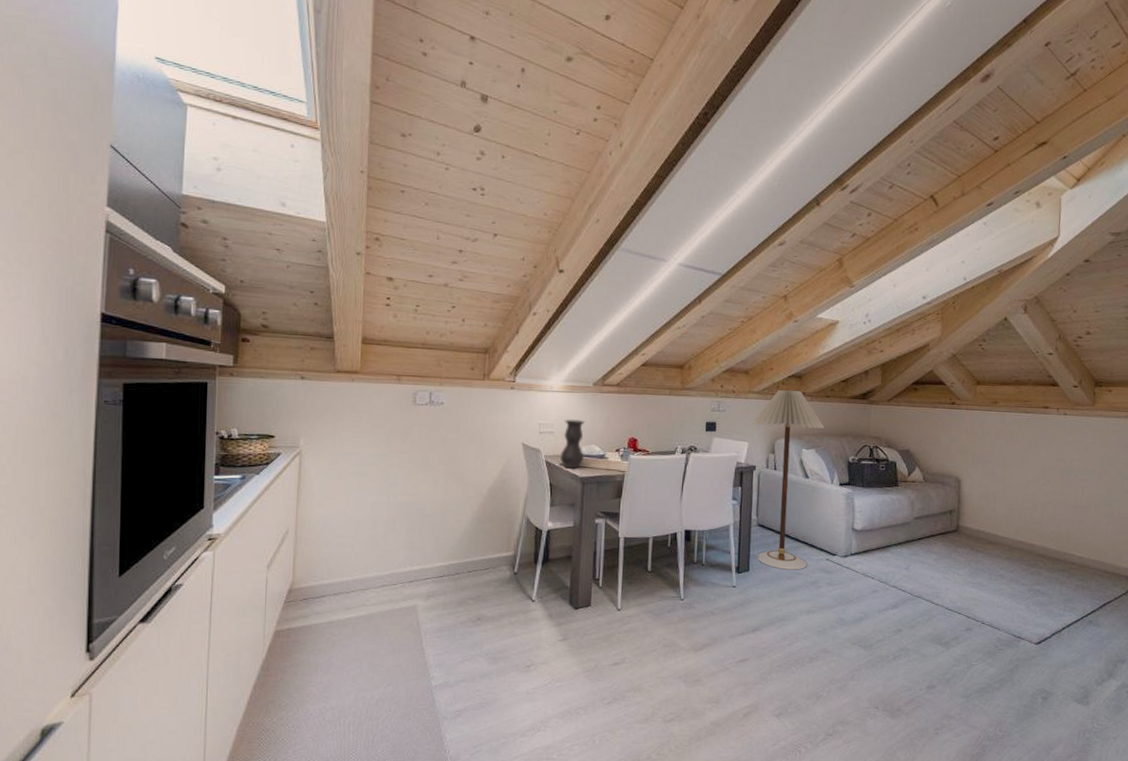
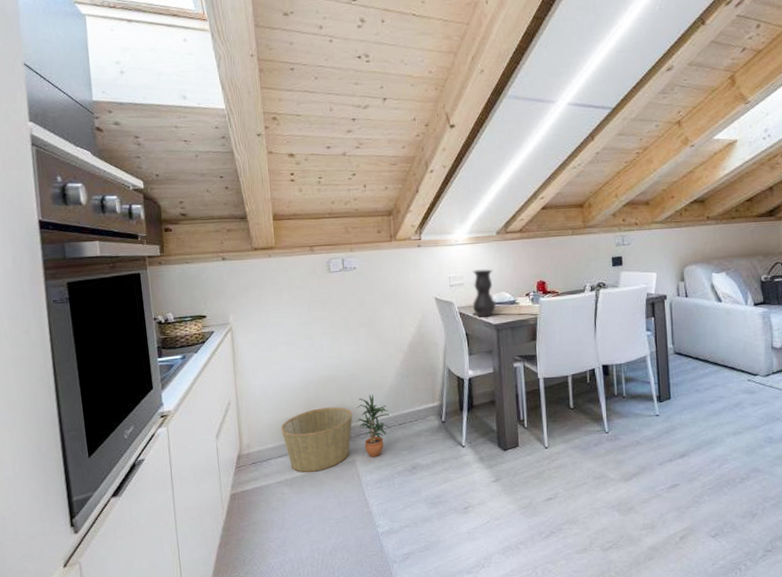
basket: none [340,546,420,614] -> present [281,407,353,473]
potted plant: none [422,537,459,605] -> present [356,394,390,458]
floor lamp: present [753,390,825,570] -> none [659,215,733,394]

